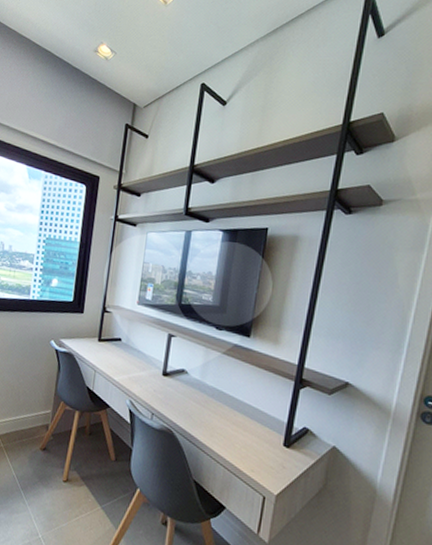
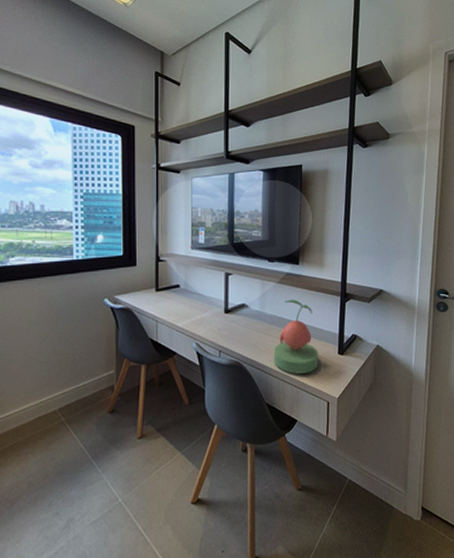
plant: none [207,373,260,460] -> present [273,299,319,374]

